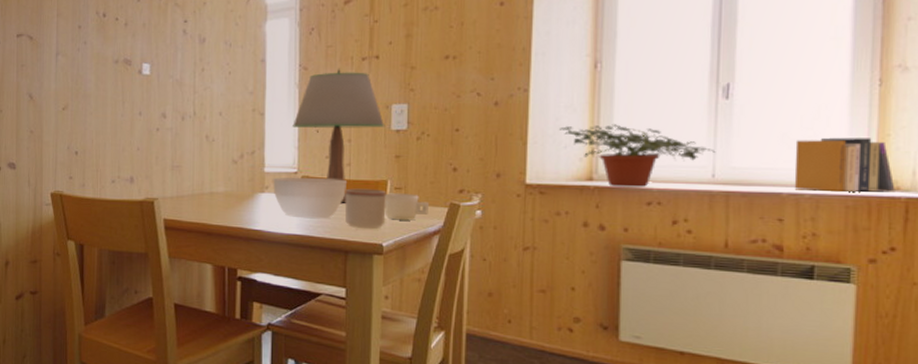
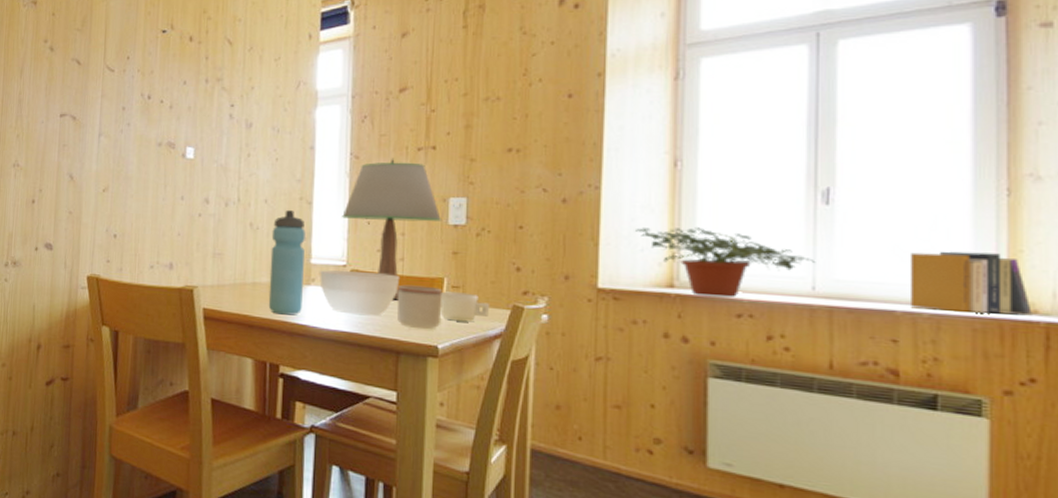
water bottle: none [225,122,259,222] -> present [268,210,306,315]

